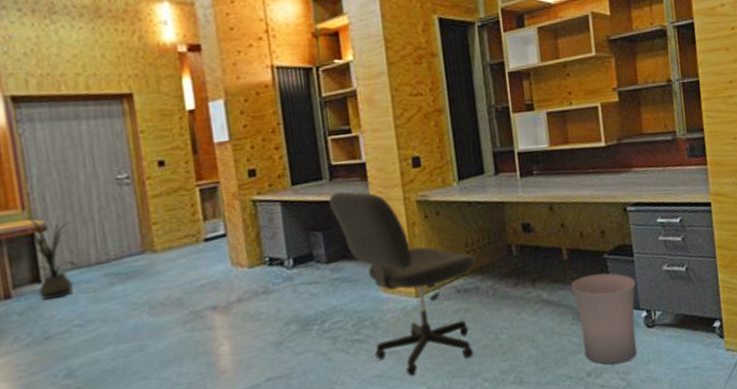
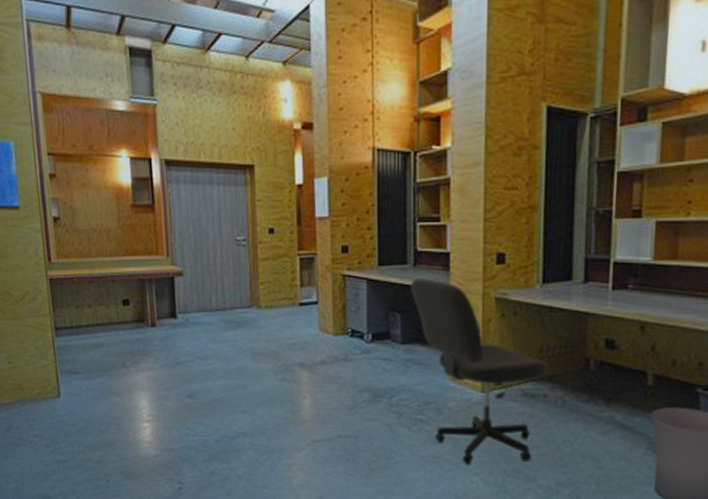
house plant: present [25,218,78,300] -> none [169,264,203,333]

